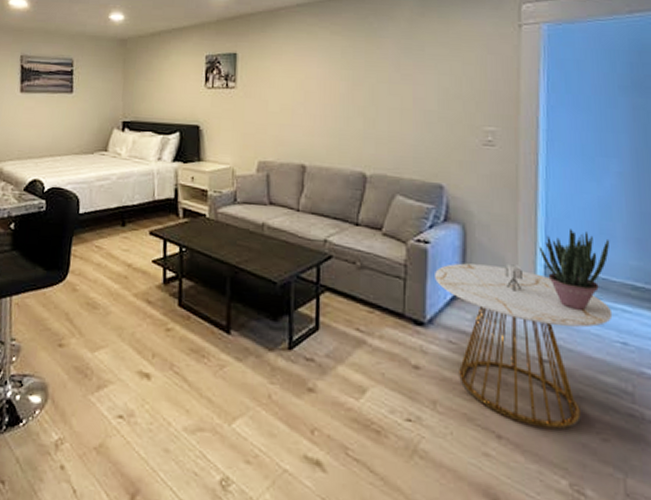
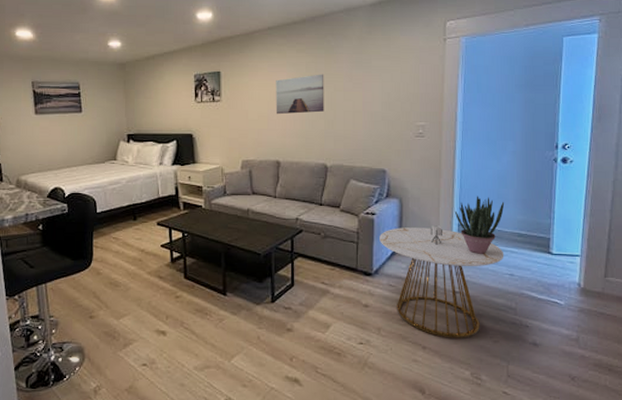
wall art: none [302,61,364,108] -> present [276,74,324,115]

